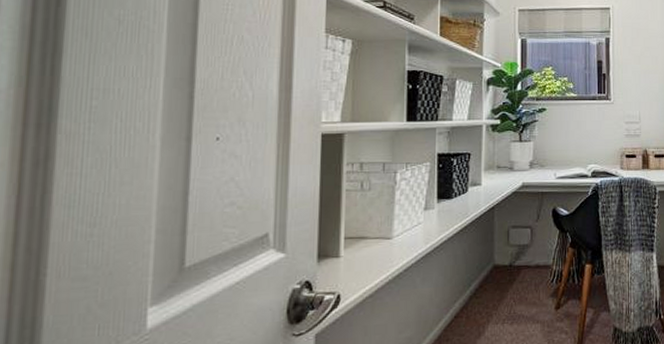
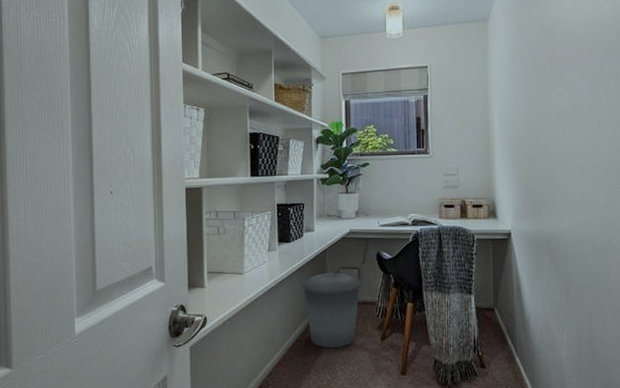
trash can: none [465,232,534,323] -> present [302,272,361,348]

